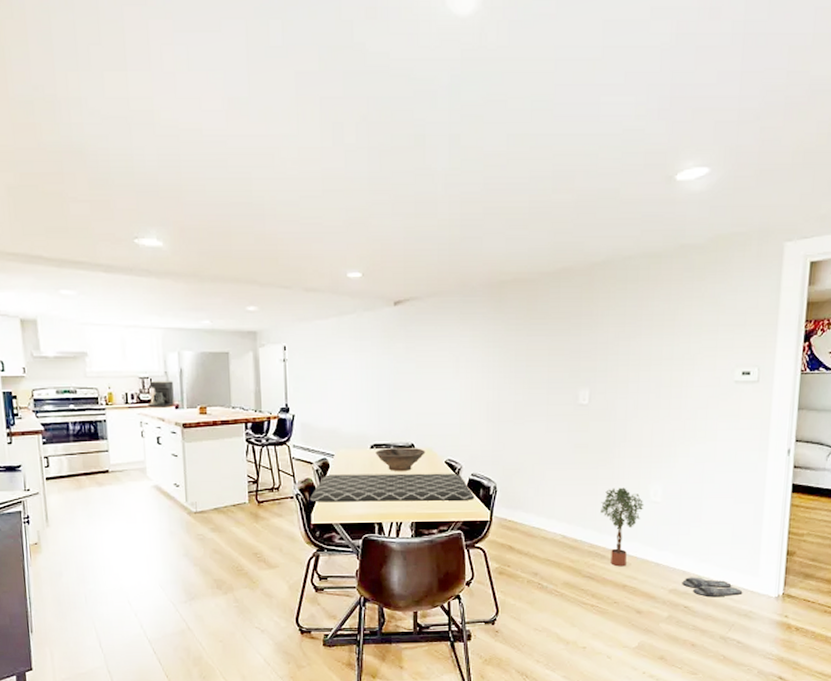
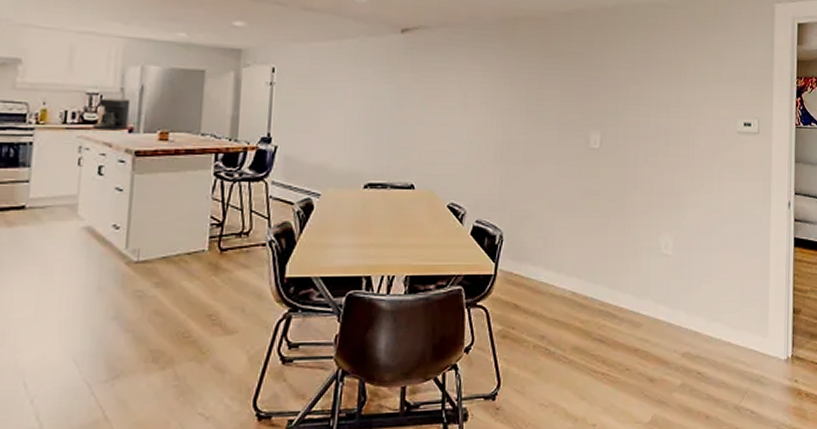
placemat: present [310,473,475,502] -> none [286,218,479,251]
bowl: present [375,447,426,471] -> none [369,187,426,215]
potted tree: present [601,487,645,567] -> none [612,239,656,328]
slippers: present [682,577,743,598] -> none [694,338,754,362]

